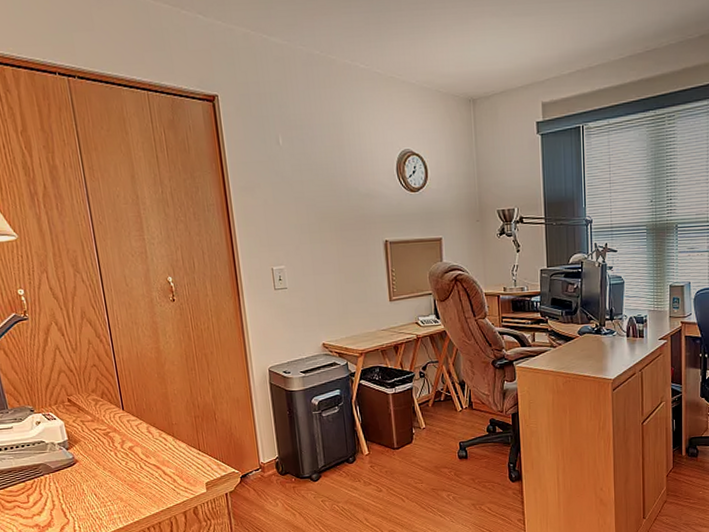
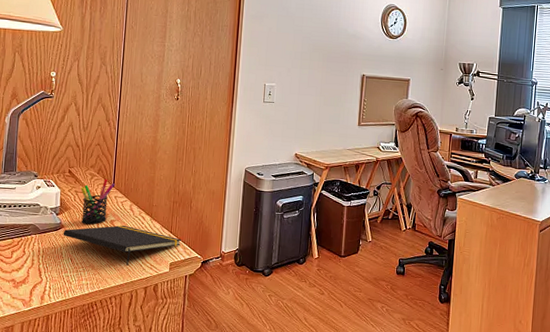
notepad: none [78,450,213,492] -> present [63,225,181,266]
pen holder: none [86,402,125,455] -> present [81,178,115,225]

